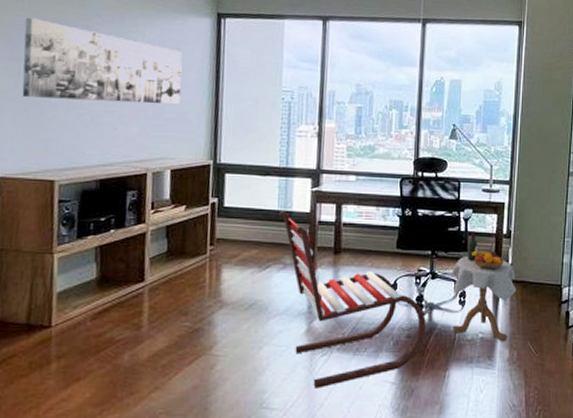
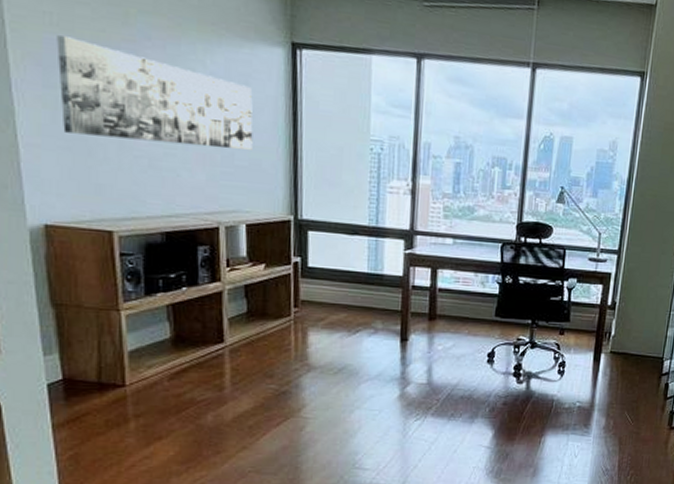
lounge chair: present [278,210,426,389] -> none [368,272,523,451]
side table: present [452,231,516,342] -> none [550,301,617,411]

